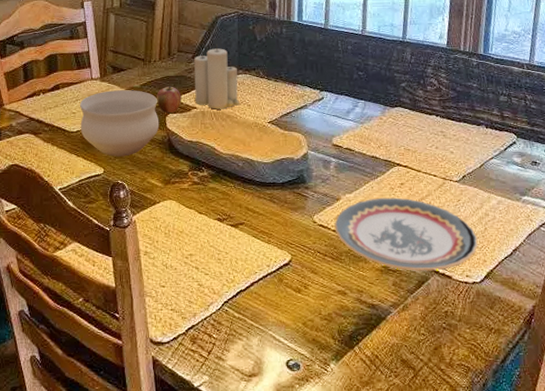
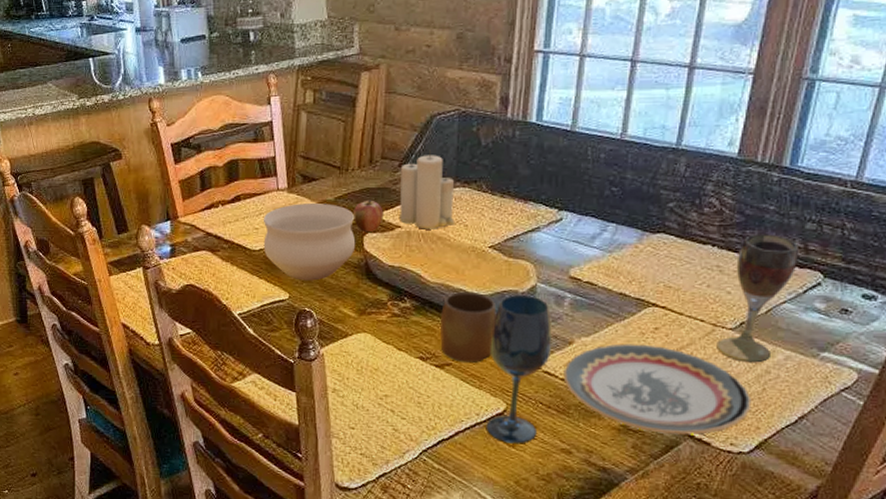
mug: none [232,160,278,221] -> present [439,291,497,363]
wineglass: none [274,161,324,290] -> present [486,295,553,444]
cup: none [447,105,498,208] -> present [716,234,800,363]

